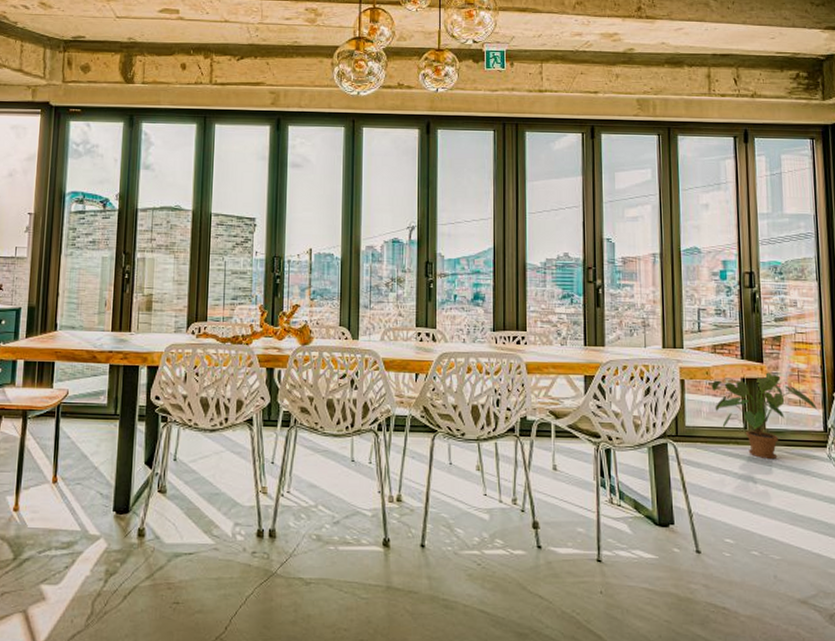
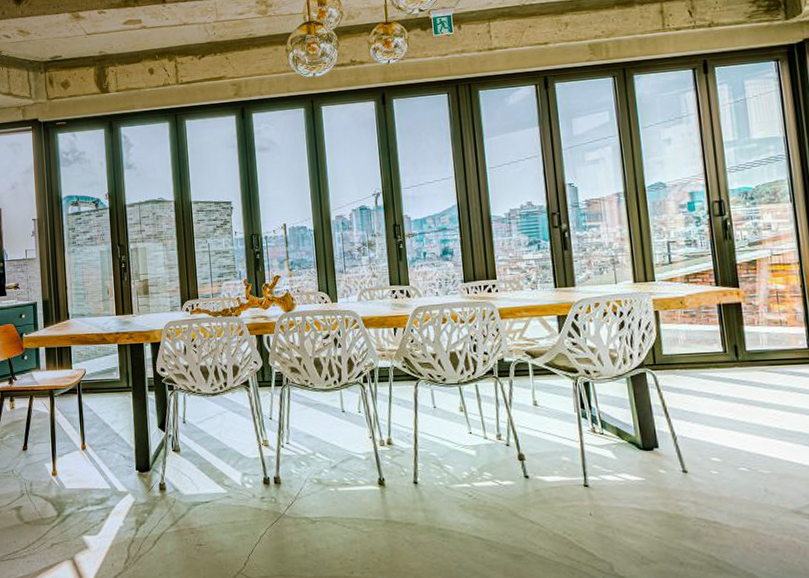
house plant: present [711,372,819,460] -> none [686,296,802,380]

